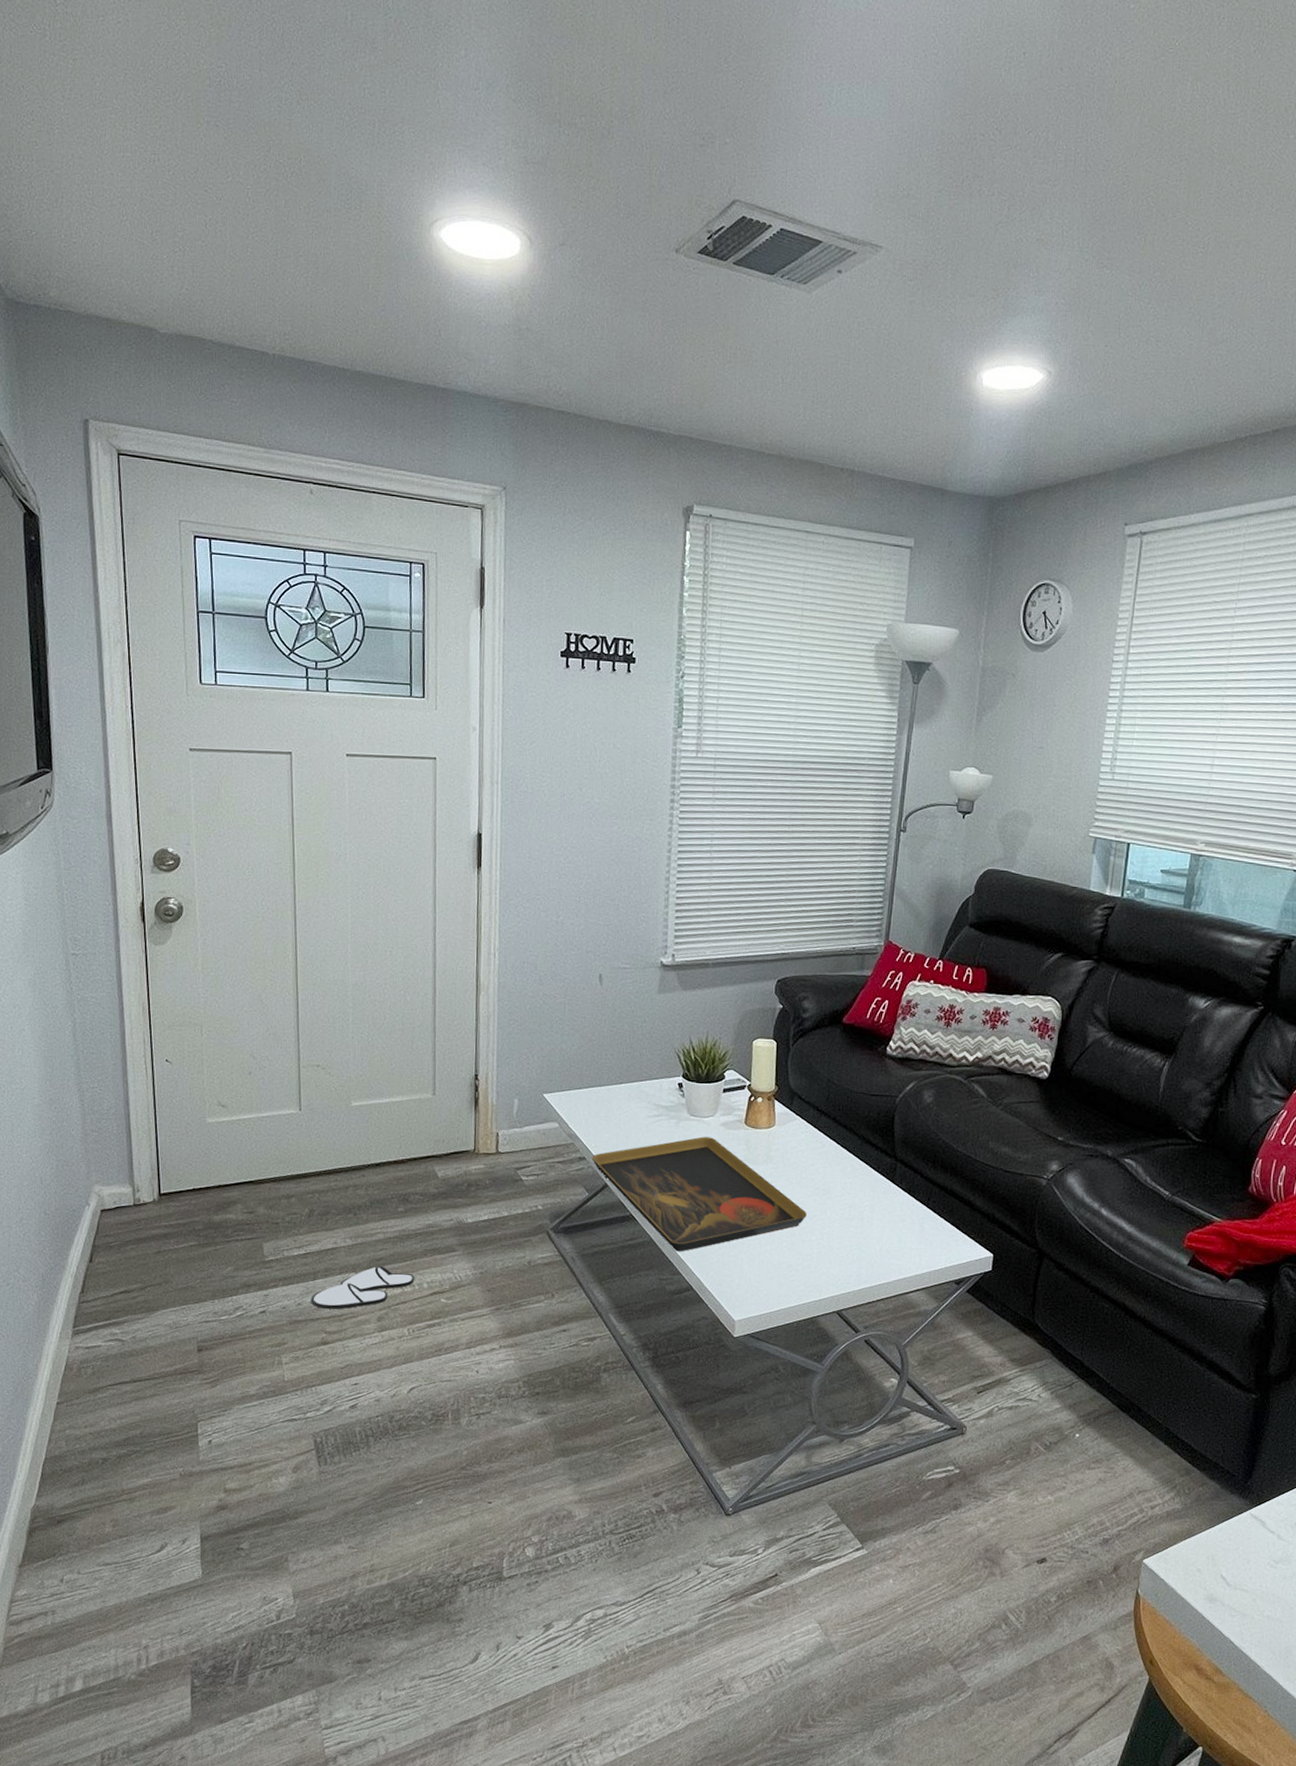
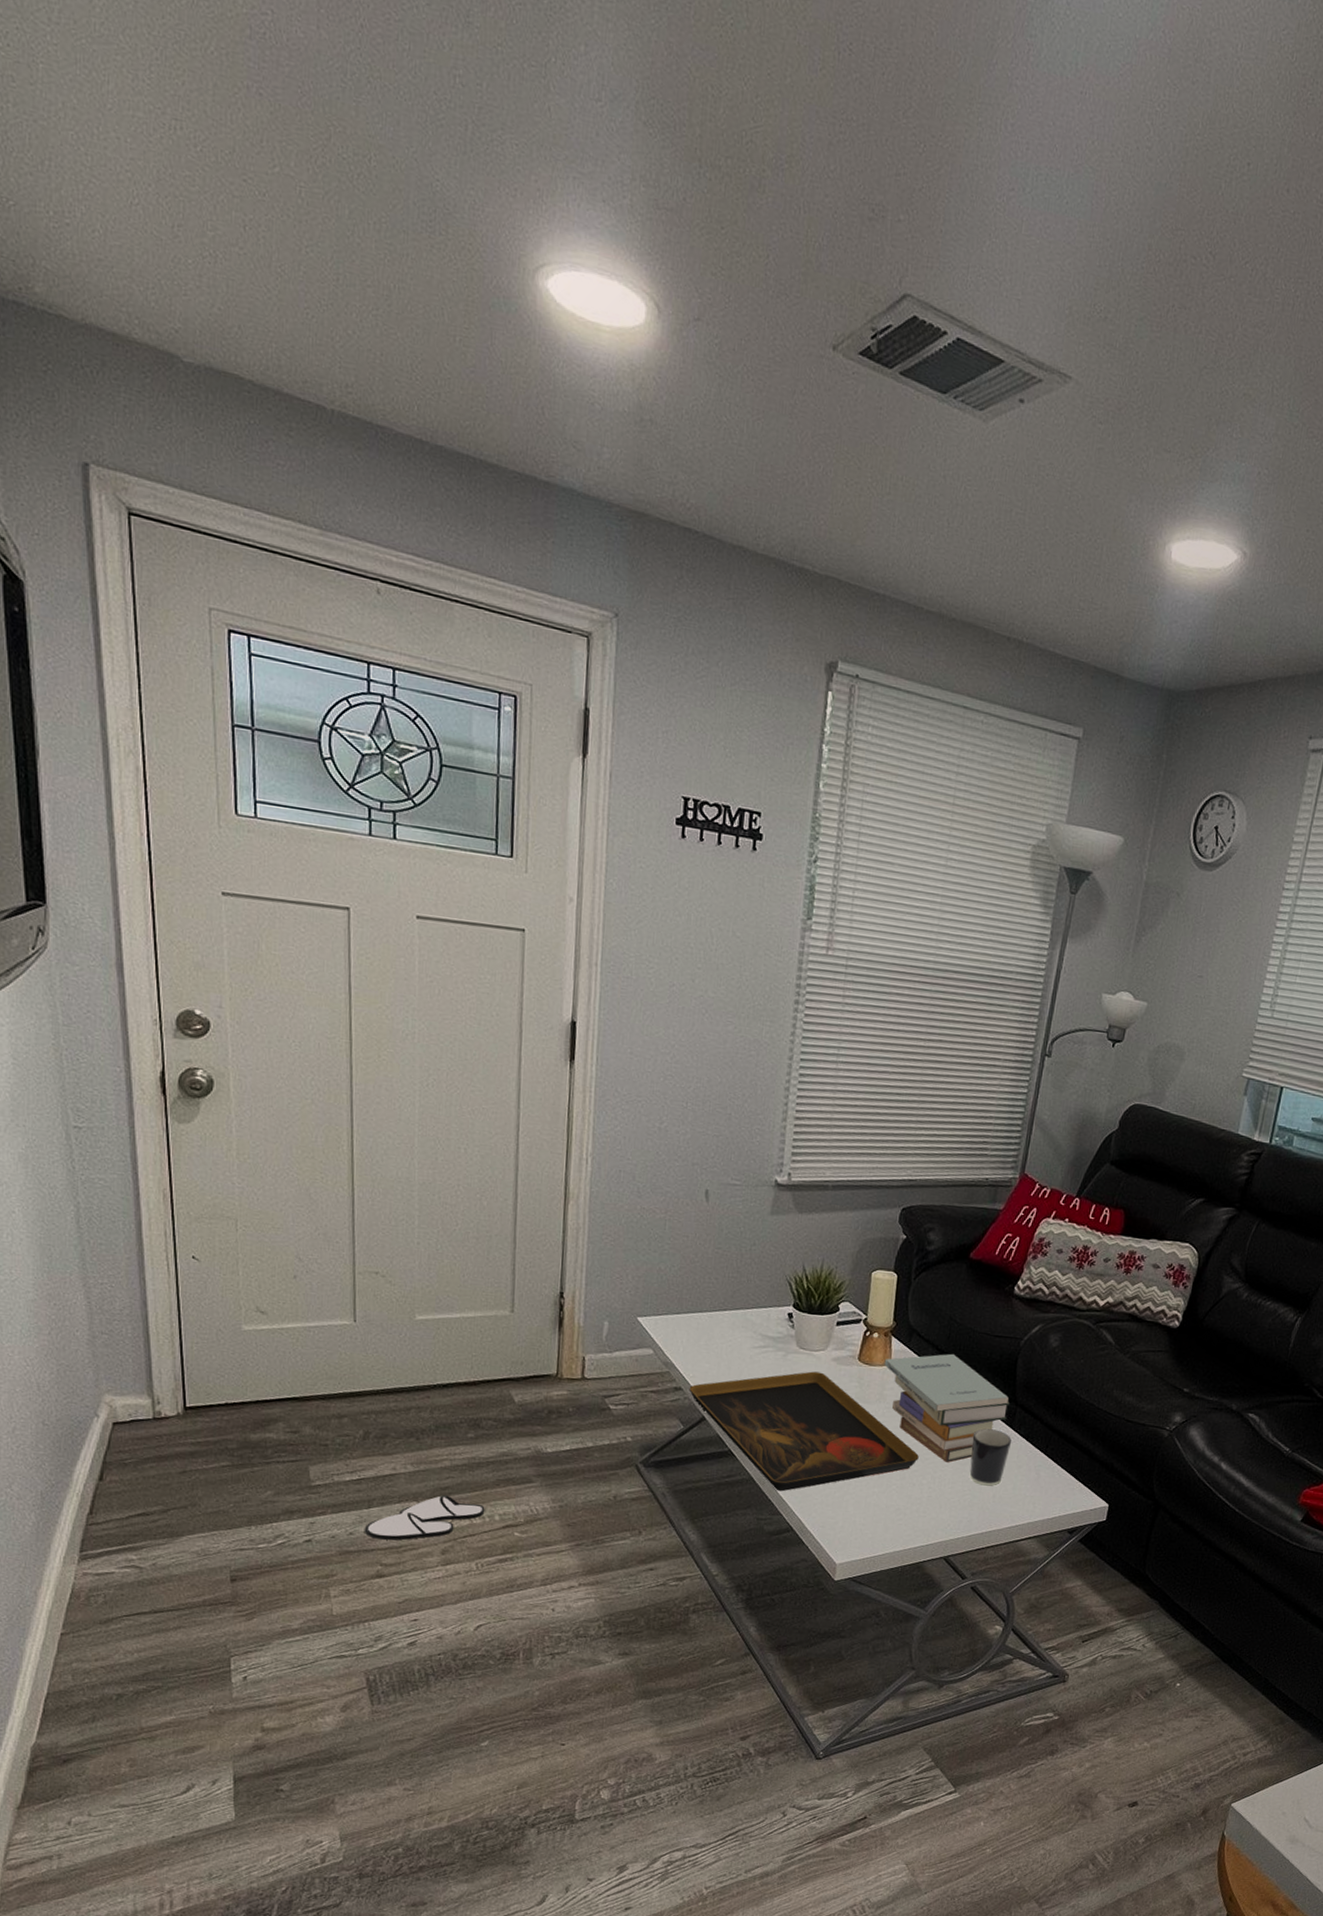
books: none [769,1113,889,1218] -> present [884,1353,1009,1462]
mug: none [856,1184,895,1240] -> present [969,1428,1012,1486]

